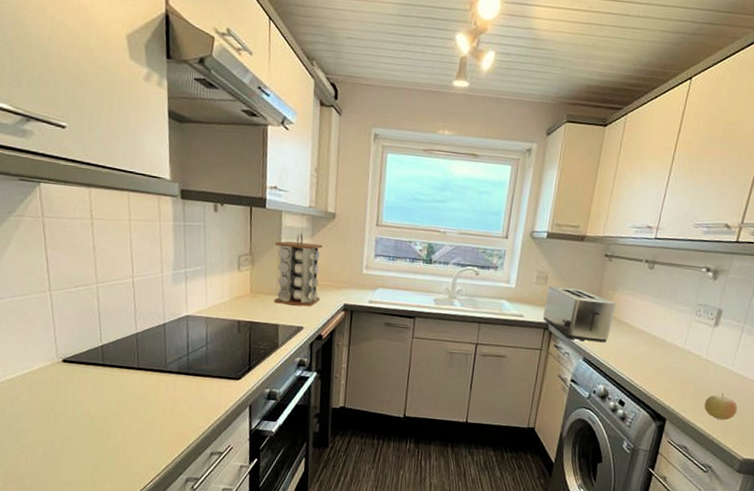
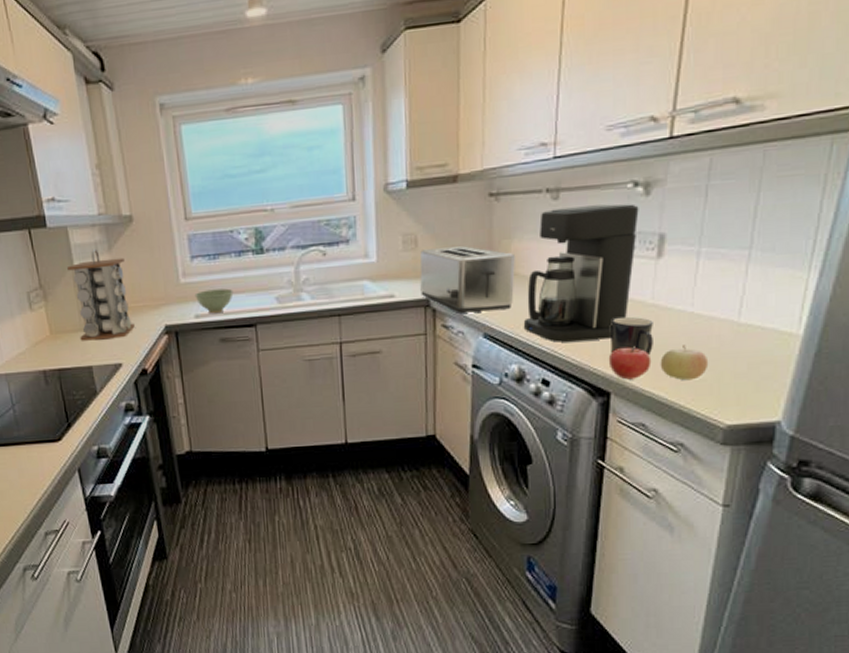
bowl: none [372,282,403,303] -> present [194,288,234,314]
coffee maker: none [612,275,708,379] -> present [523,203,639,343]
fruit: none [668,387,699,412] -> present [608,346,652,380]
mug: none [671,364,704,397] -> present [611,316,653,356]

